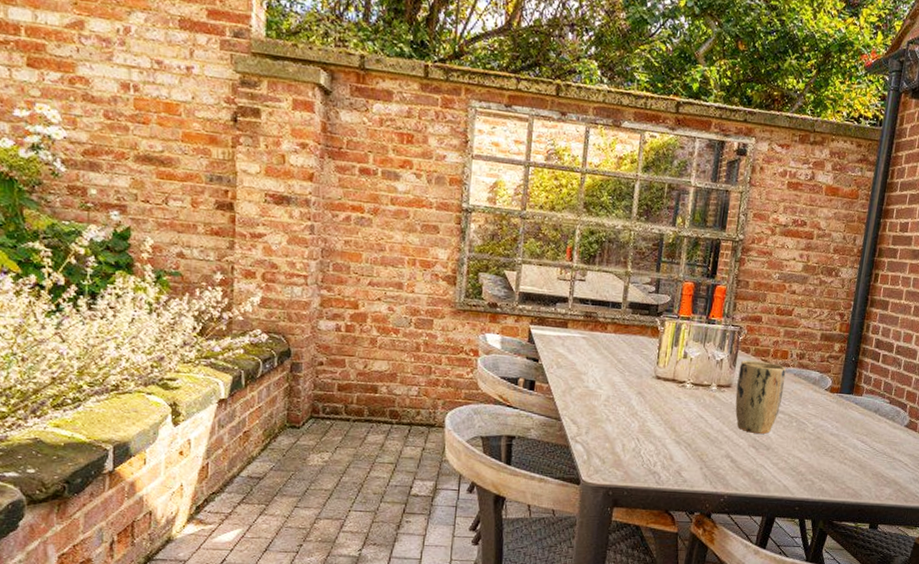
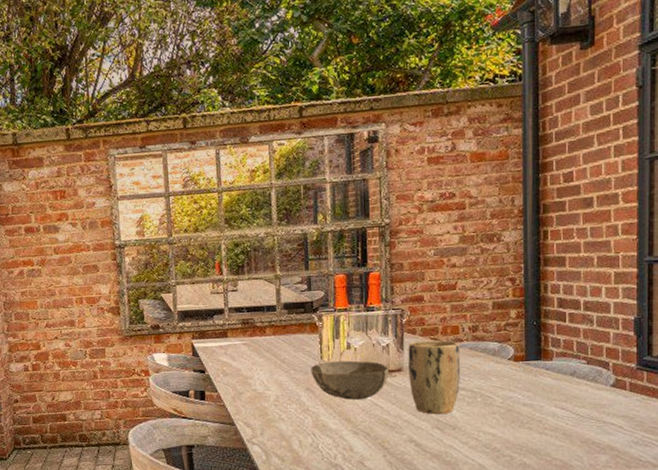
bowl: none [645,368,719,411] -> present [311,360,389,400]

